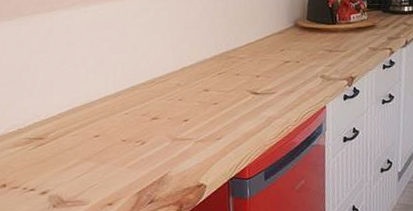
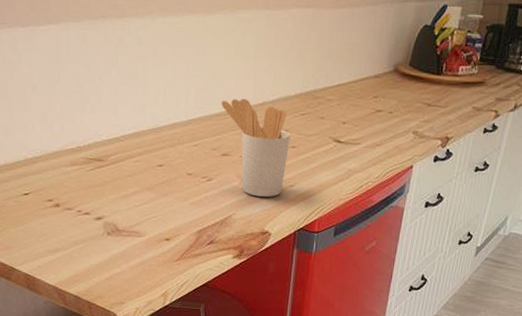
utensil holder: none [146,67,212,153] -> present [221,99,290,197]

